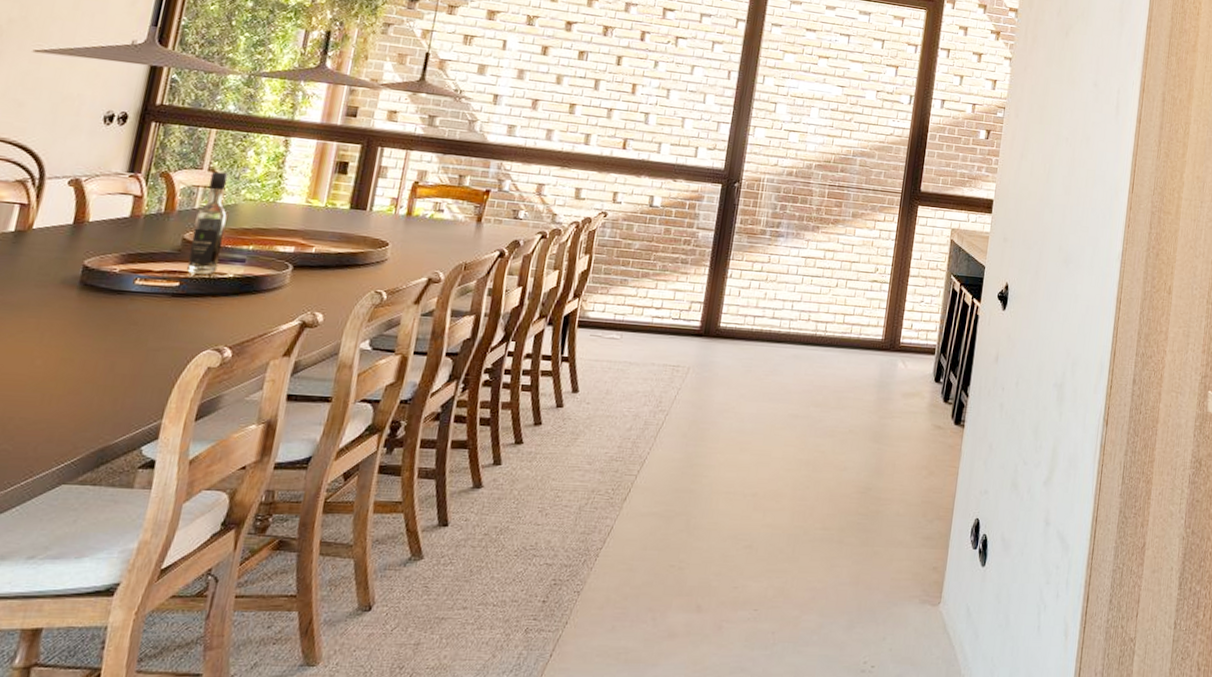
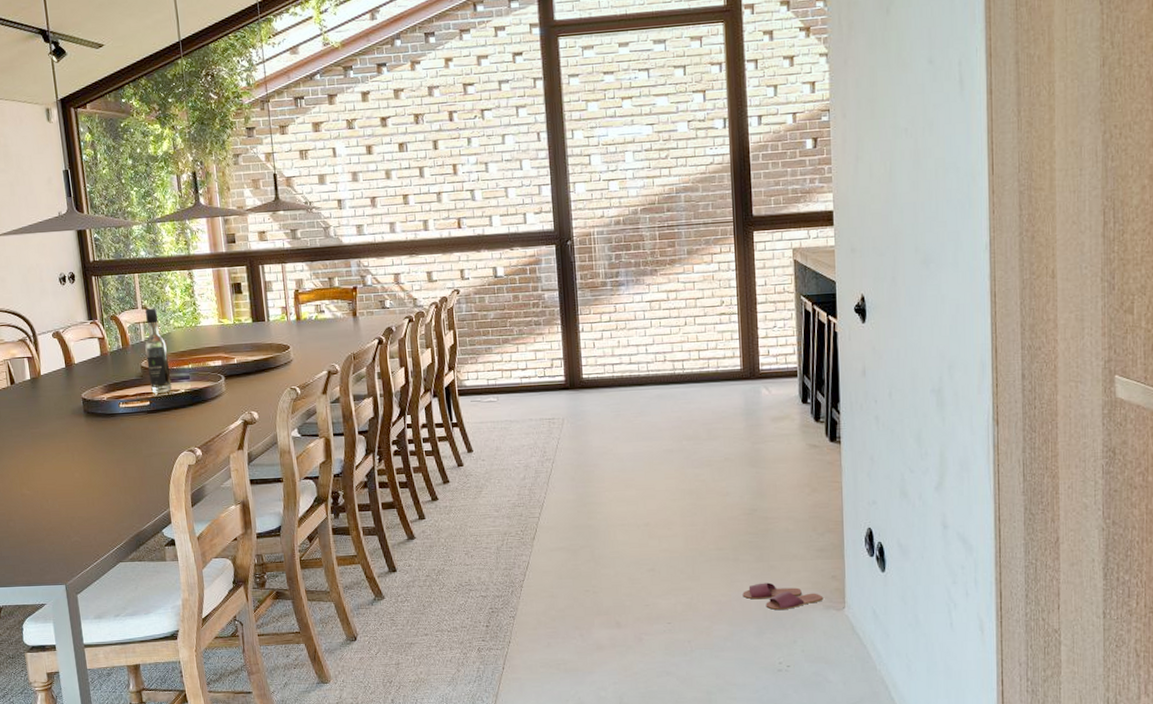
slippers: none [840,570,921,601] -> present [742,582,823,610]

